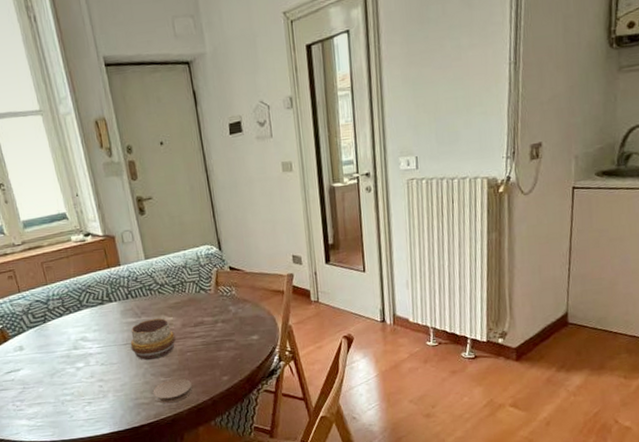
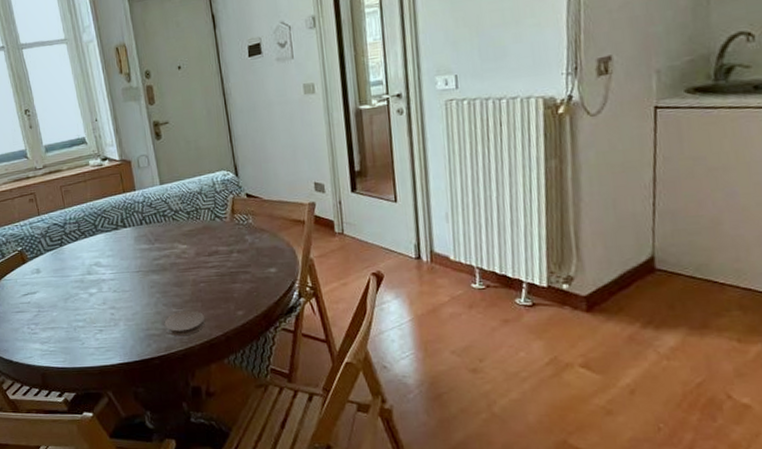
decorative bowl: present [130,318,176,360] -> none [143,246,189,289]

